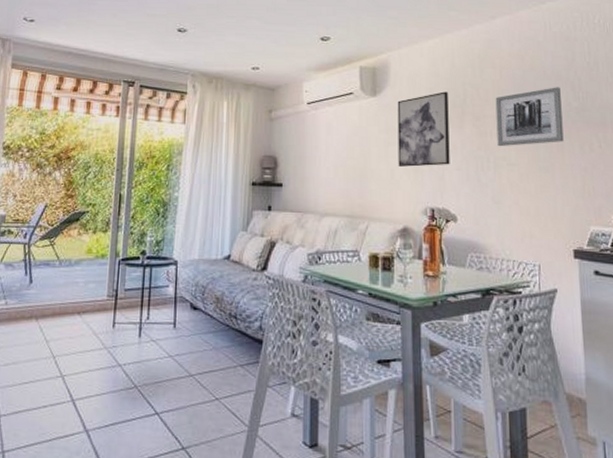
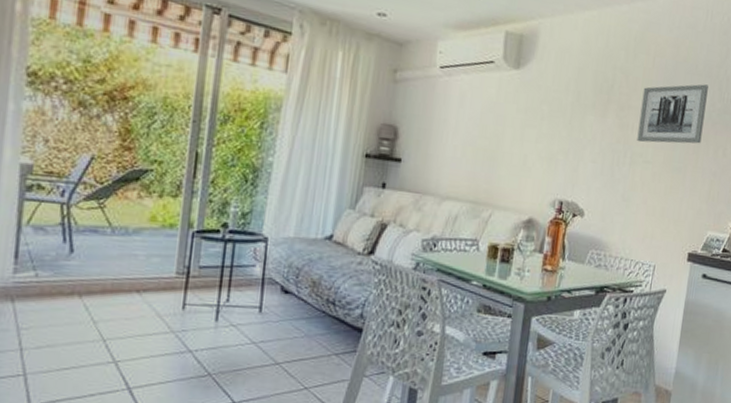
wall art: present [397,91,450,167] -> none [532,73,597,156]

